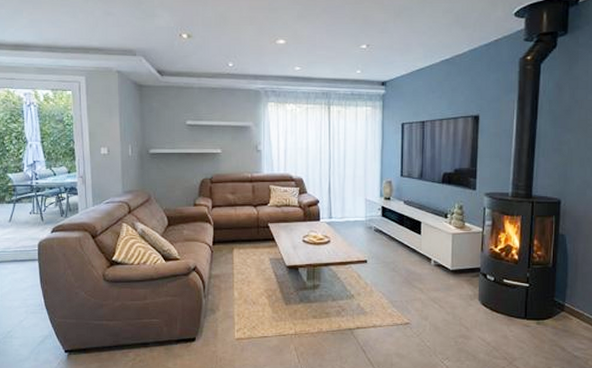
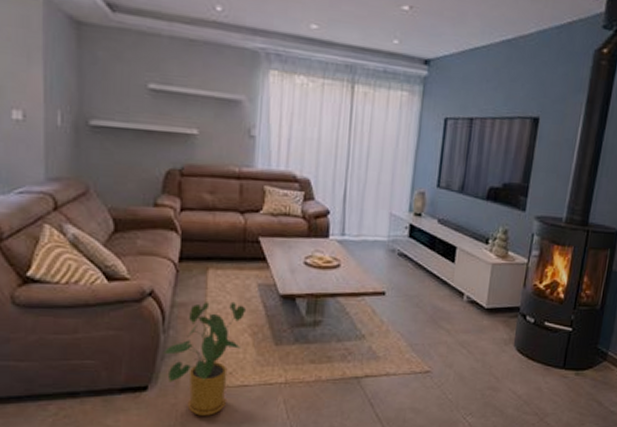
house plant: none [205,272,263,360] -> present [163,301,247,416]

